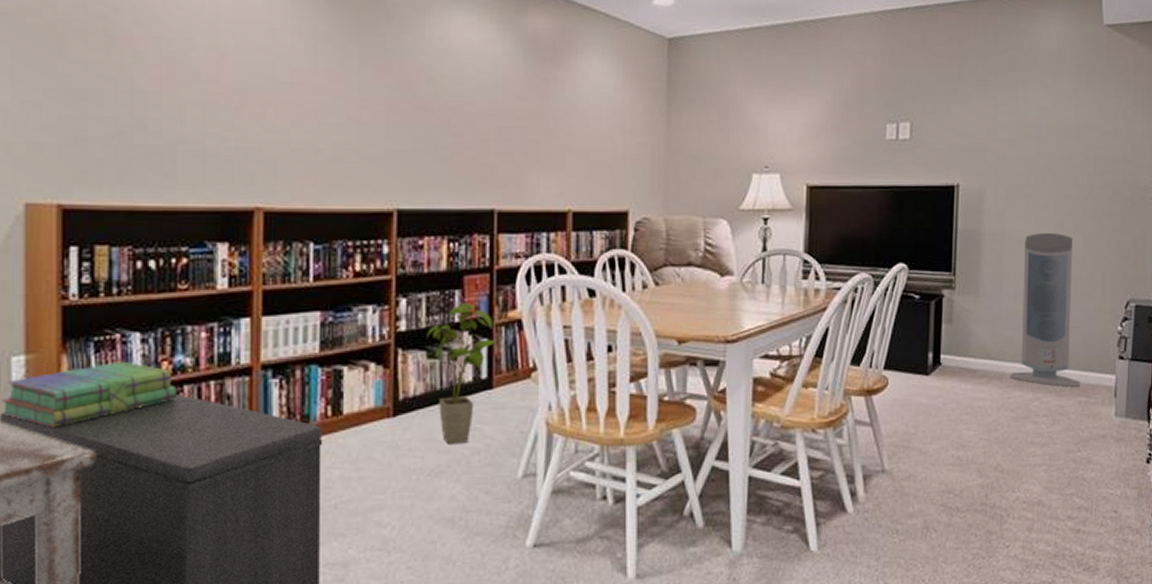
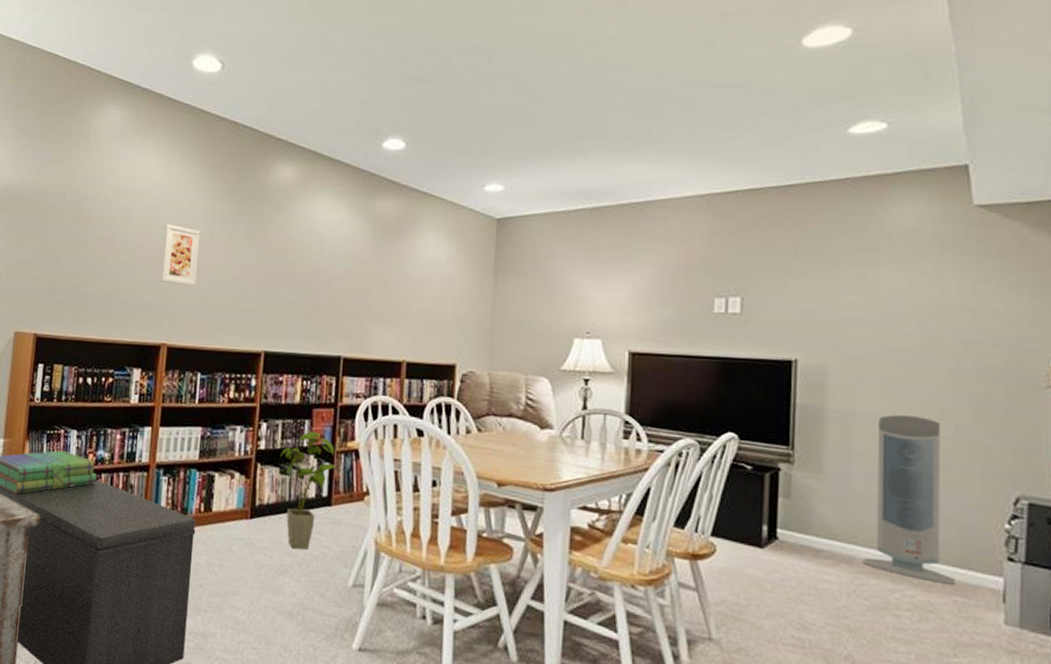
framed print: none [245,45,297,129] -> present [160,223,200,286]

